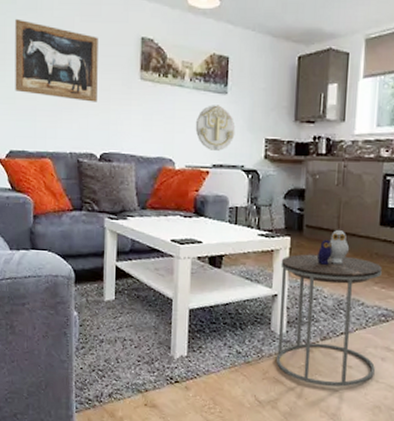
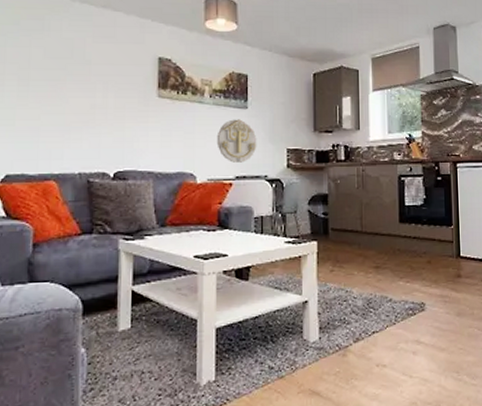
wall art: present [15,18,98,102] -> none [14,39,112,121]
side table: present [275,230,382,387] -> none [309,231,408,390]

